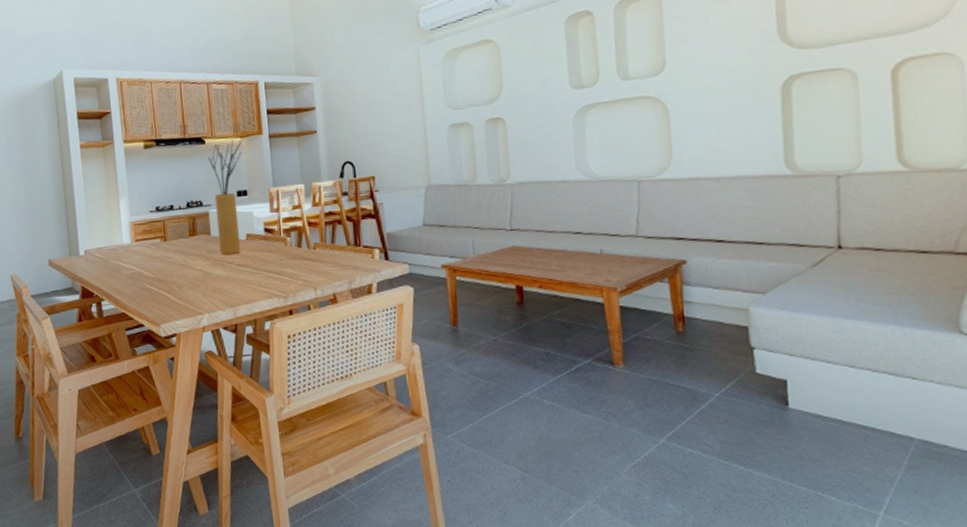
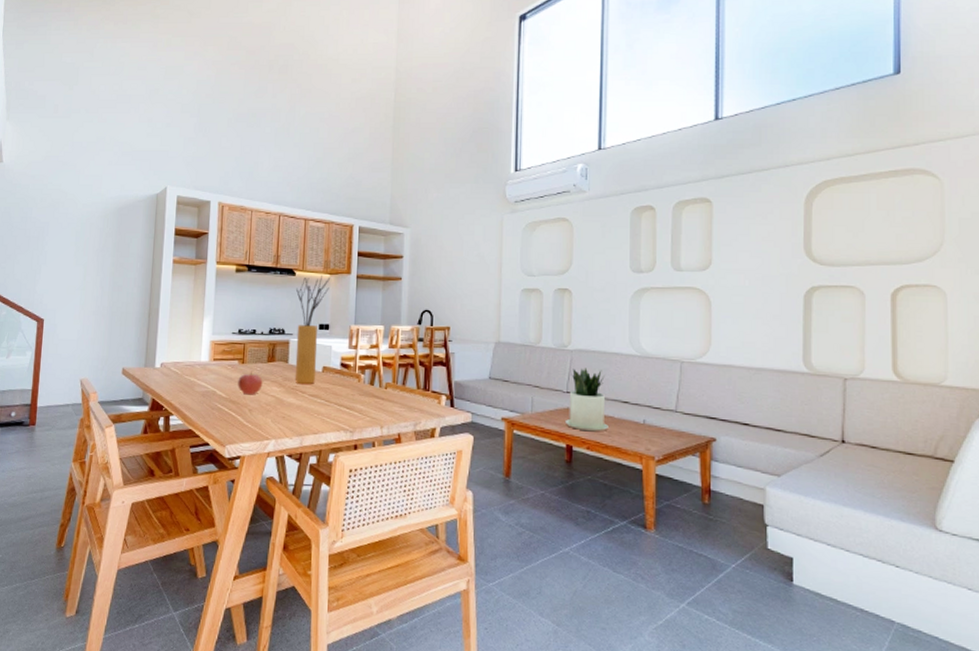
apple: none [162,247,188,272] -> present [238,370,263,395]
planter: none [511,201,561,269] -> present [564,368,608,432]

